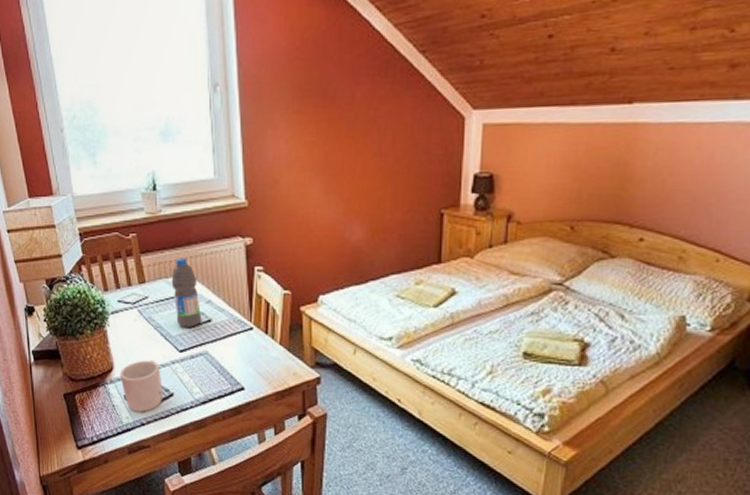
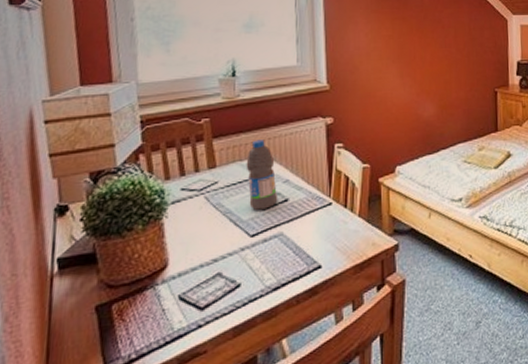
mug: present [119,360,163,412] -> none [175,249,228,313]

